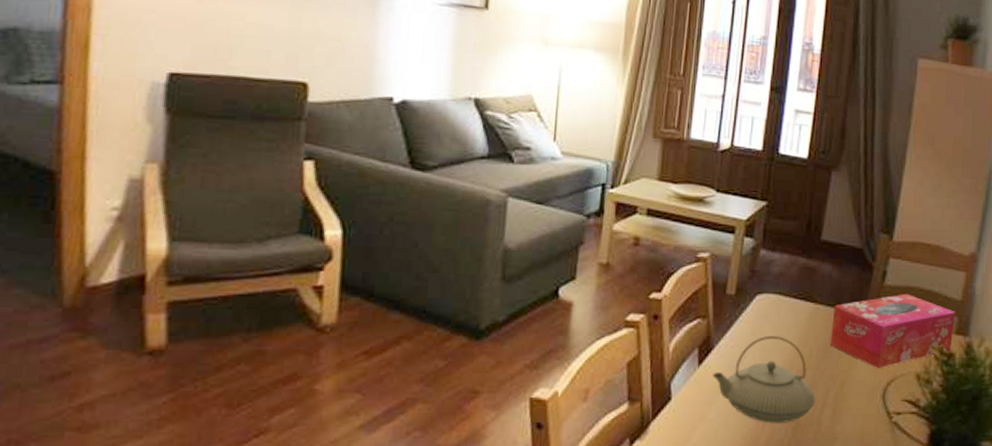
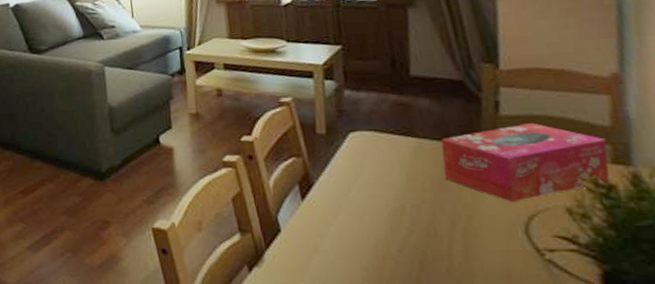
teapot: present [713,336,816,423] -> none [319,171,441,256]

